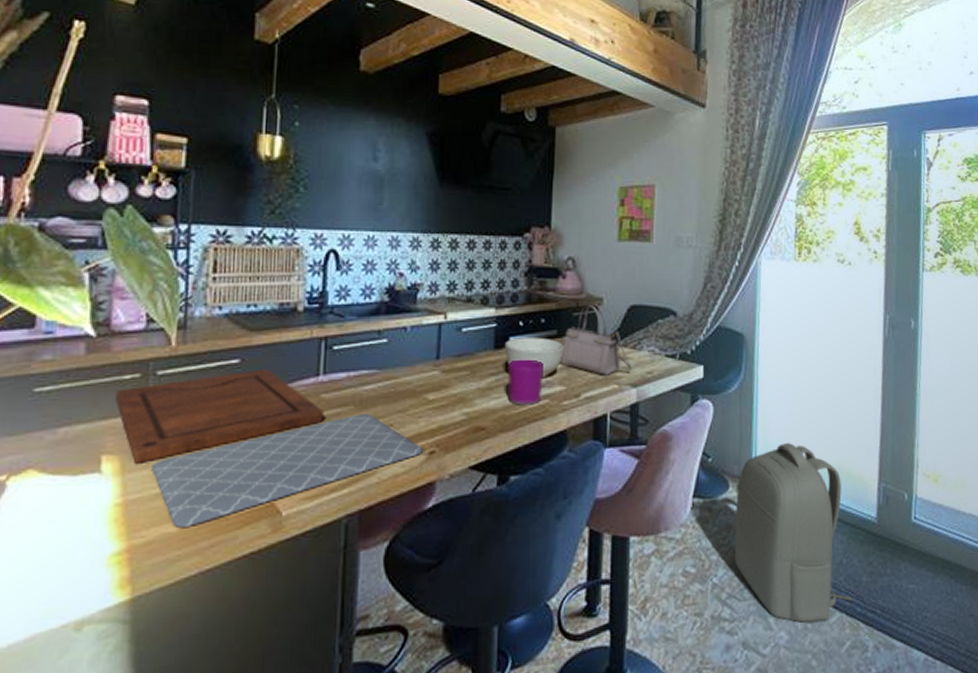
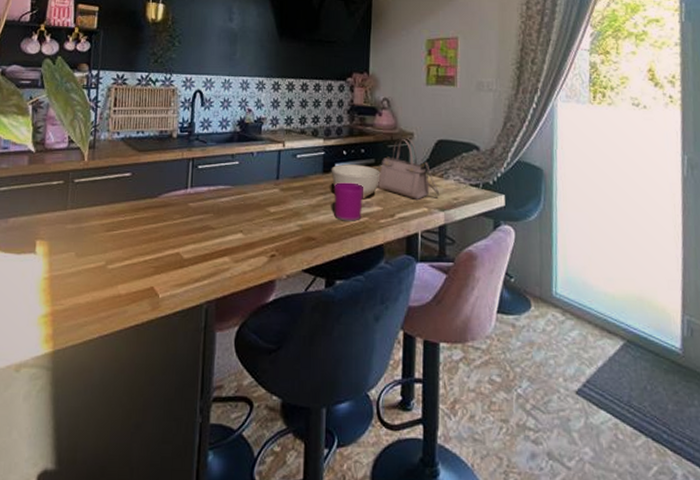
cutting board: present [114,368,324,463] -> none [46,181,191,248]
placemat: present [152,414,423,529] -> none [69,221,266,301]
backpack: present [734,443,853,624] -> none [537,270,659,444]

